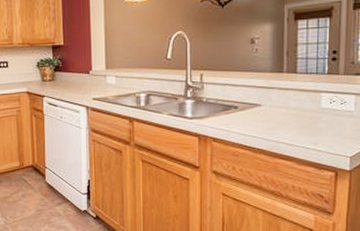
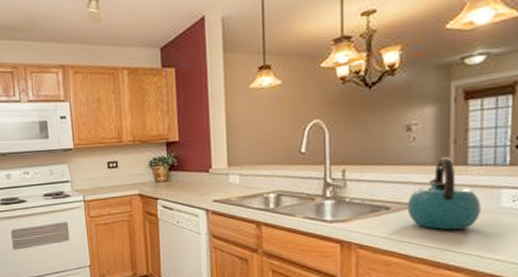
kettle: none [251,66,307,126] -> present [407,157,481,230]

